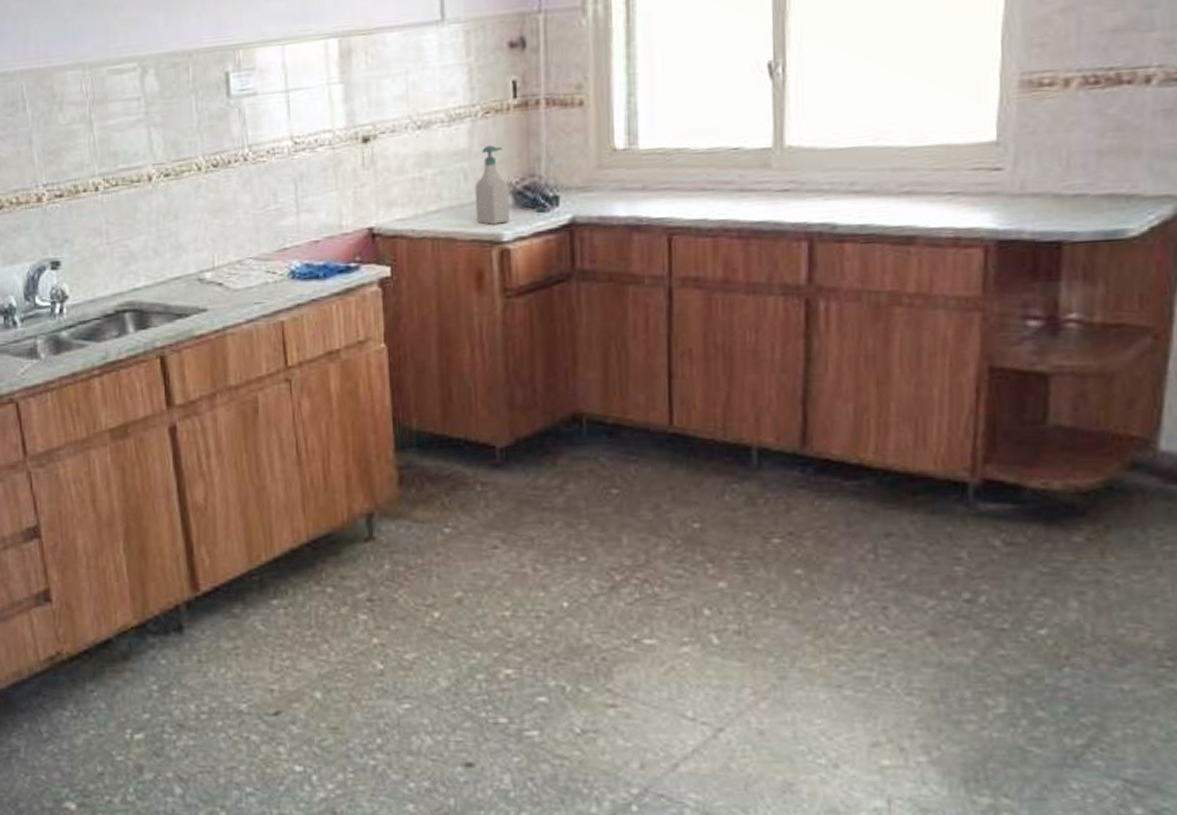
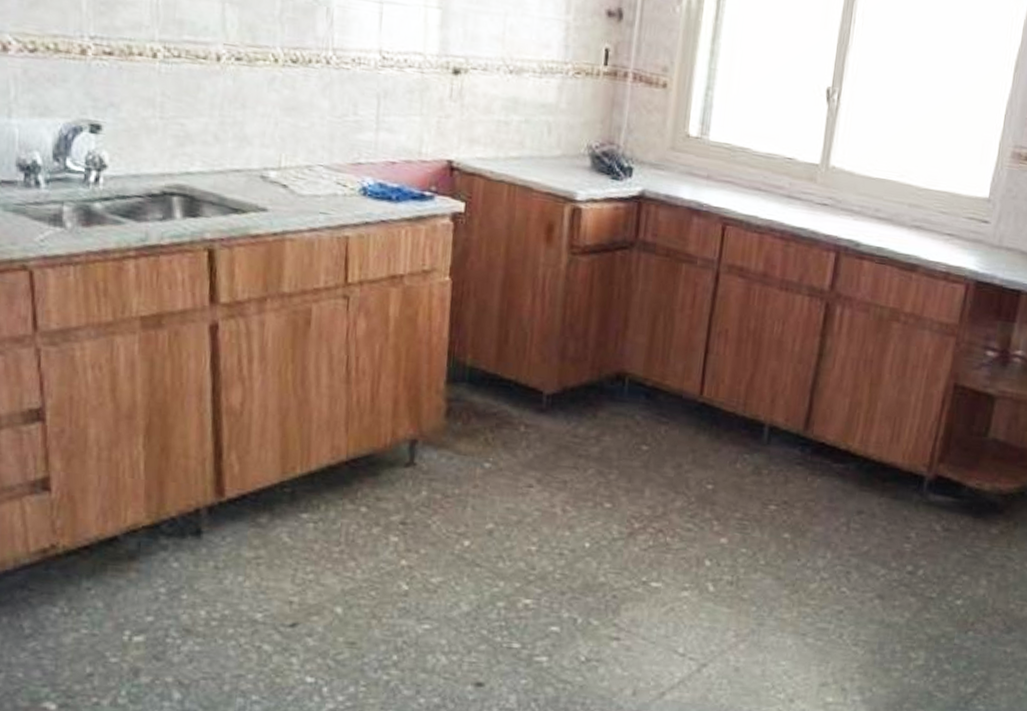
soap bottle: present [474,145,511,225] -> none [554,105,588,184]

